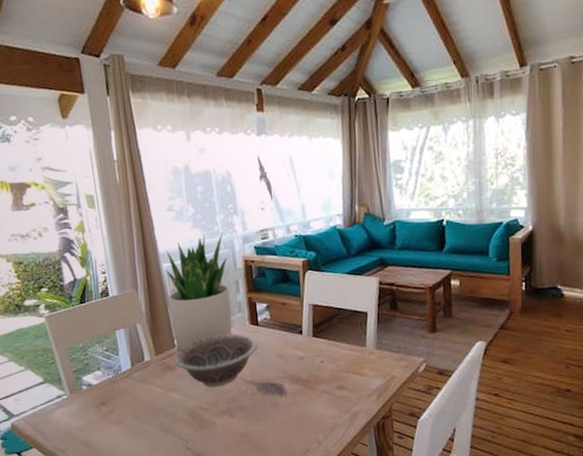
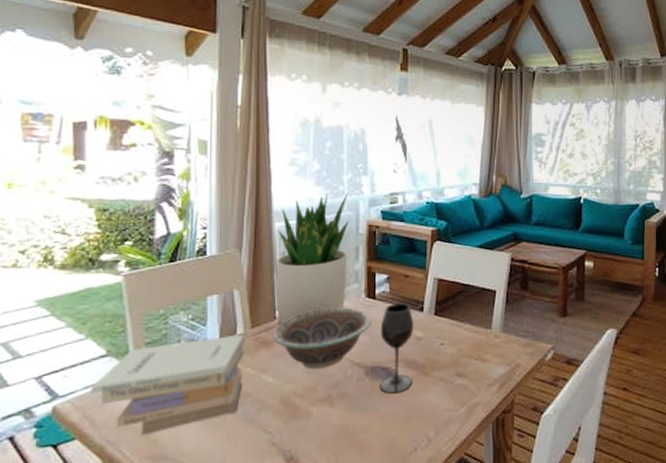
books: none [36,360,156,443] -> present [90,334,245,435]
wineglass: none [265,327,299,405] -> present [380,302,414,394]

